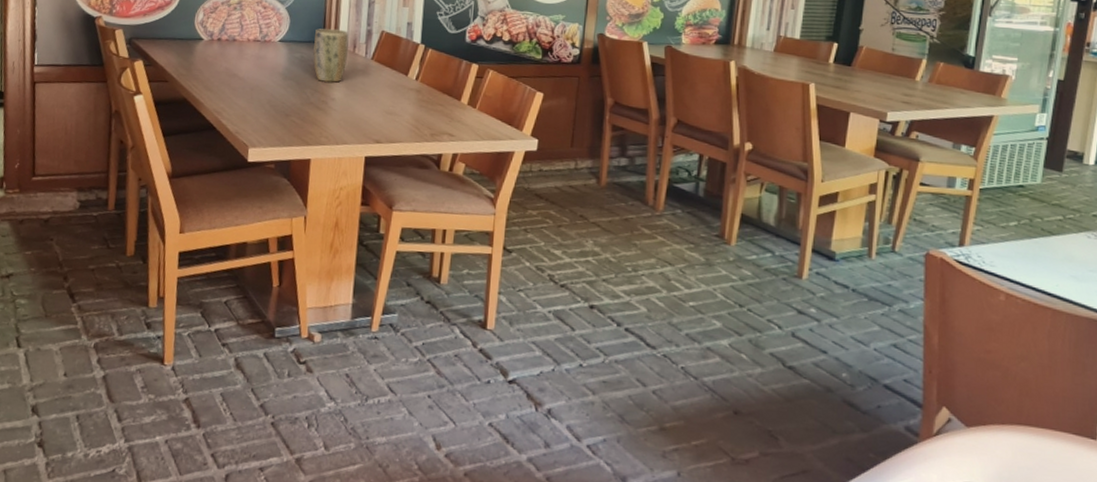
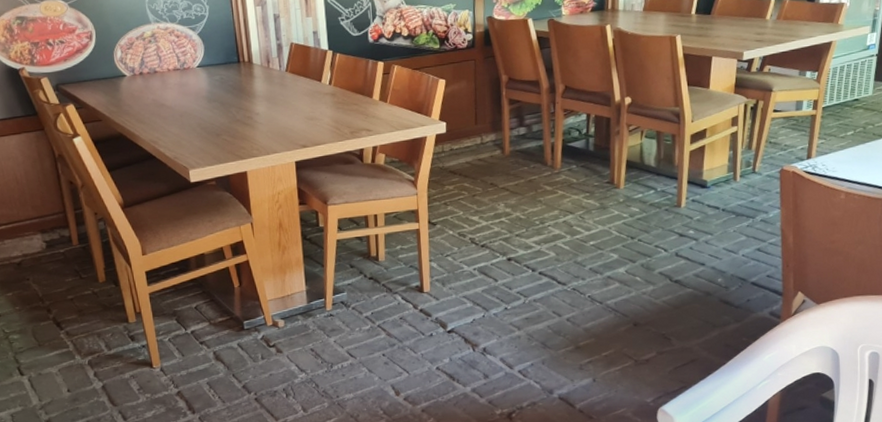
plant pot: present [313,28,349,83] -> none [229,47,264,99]

